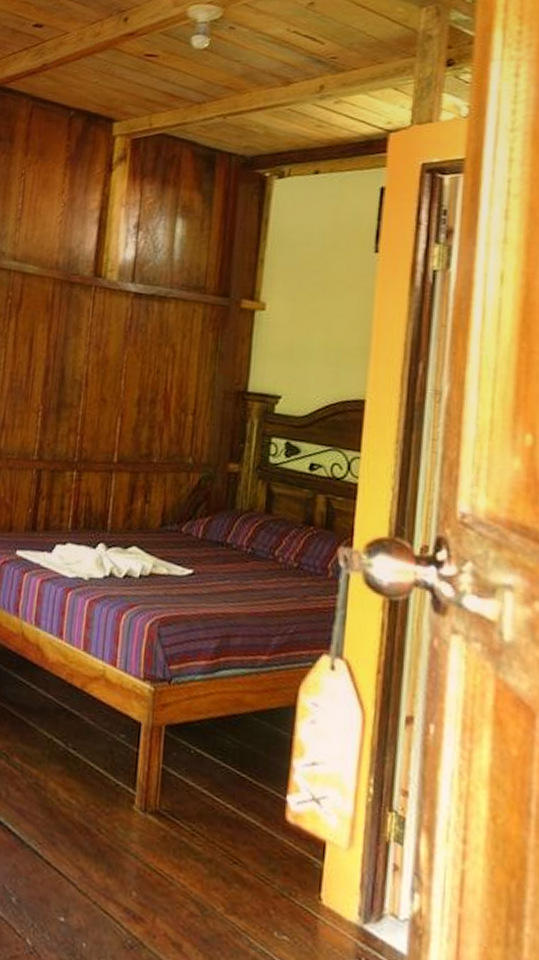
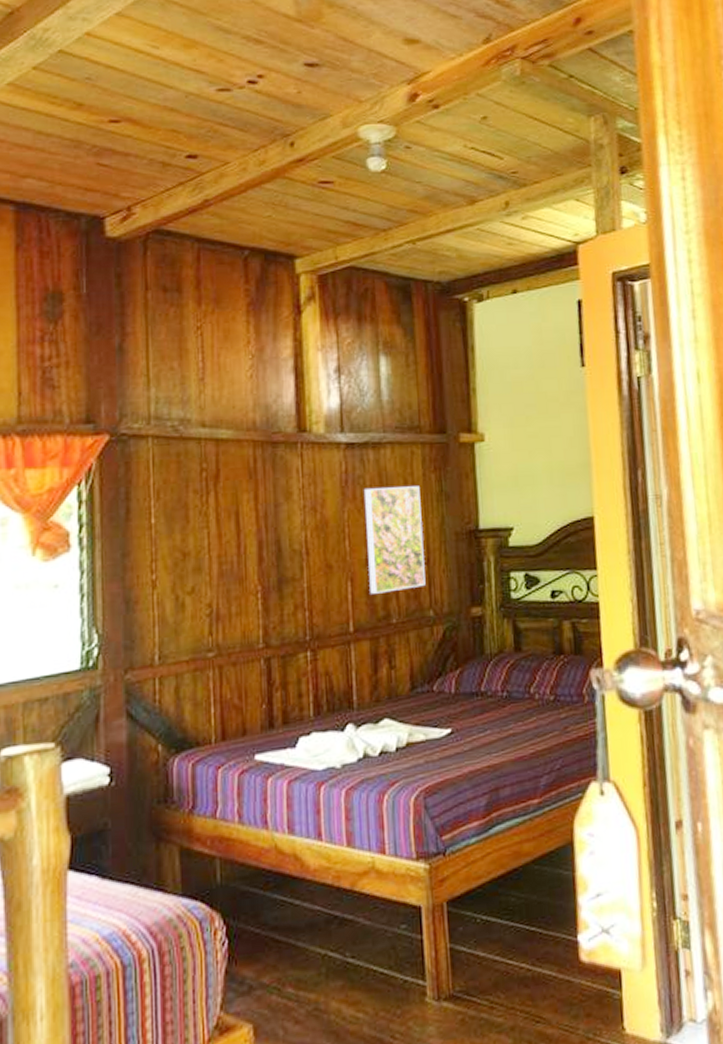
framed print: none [137,337,197,435] -> present [365,486,426,594]

